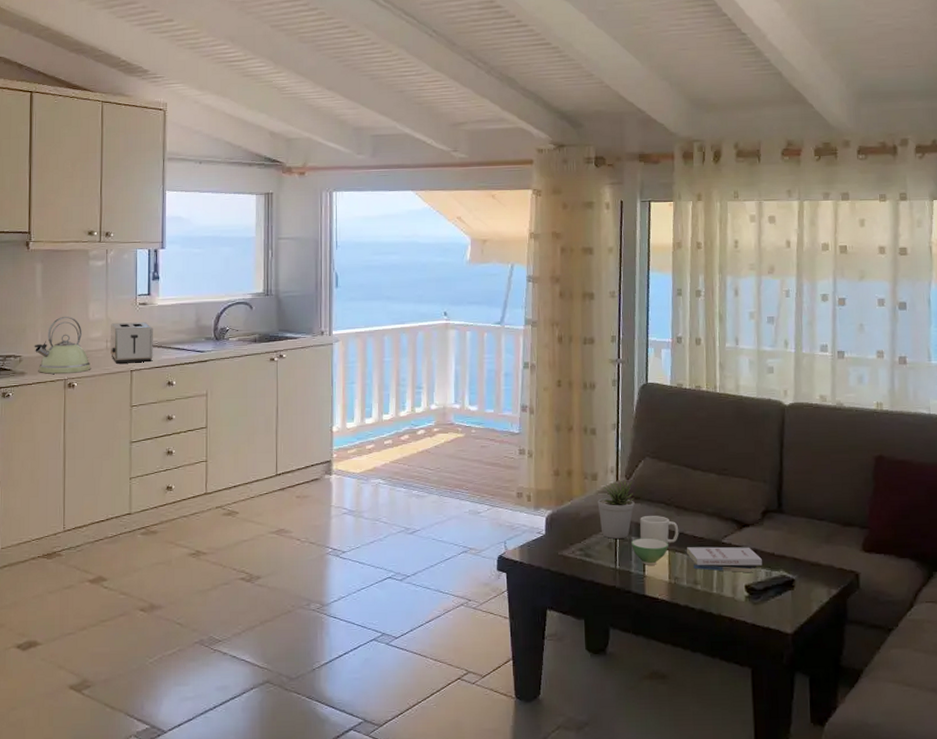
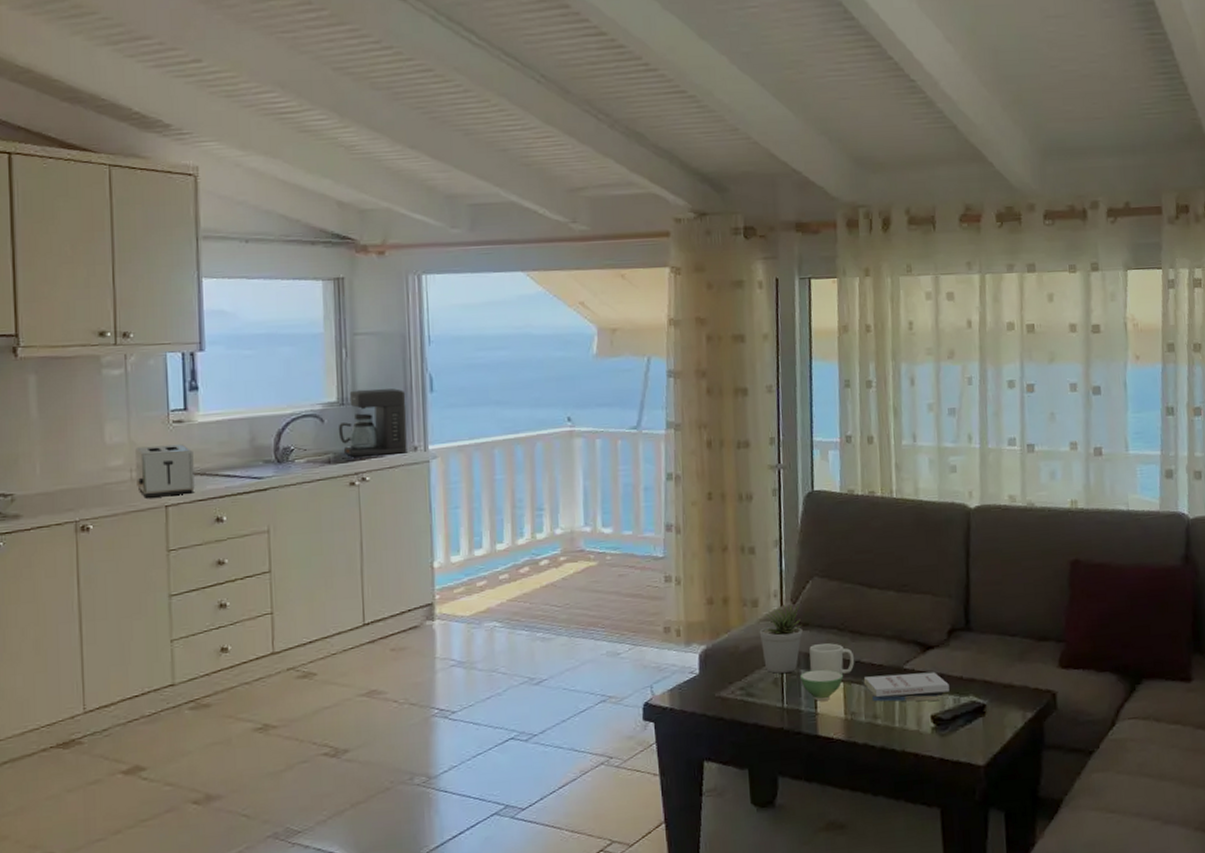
kettle: present [34,317,91,375] -> none [31,441,112,517]
coffee maker: none [263,283,317,339] -> present [338,388,407,458]

